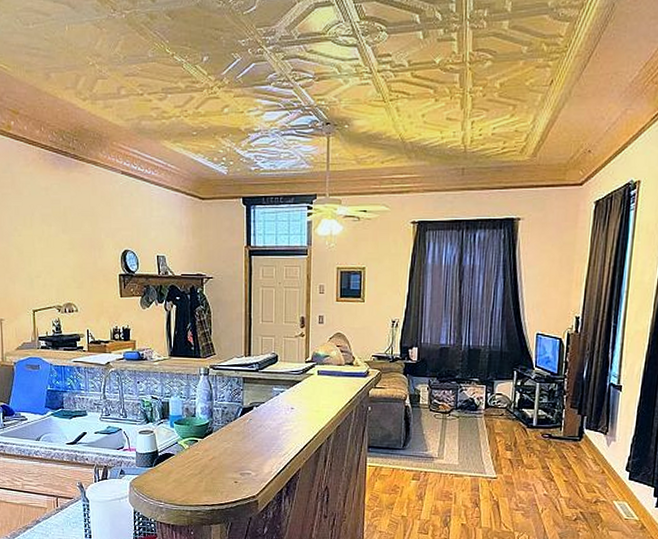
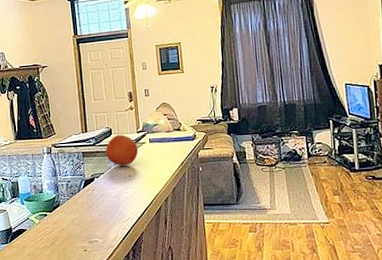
fruit: none [268,362,305,397] -> present [105,134,139,166]

